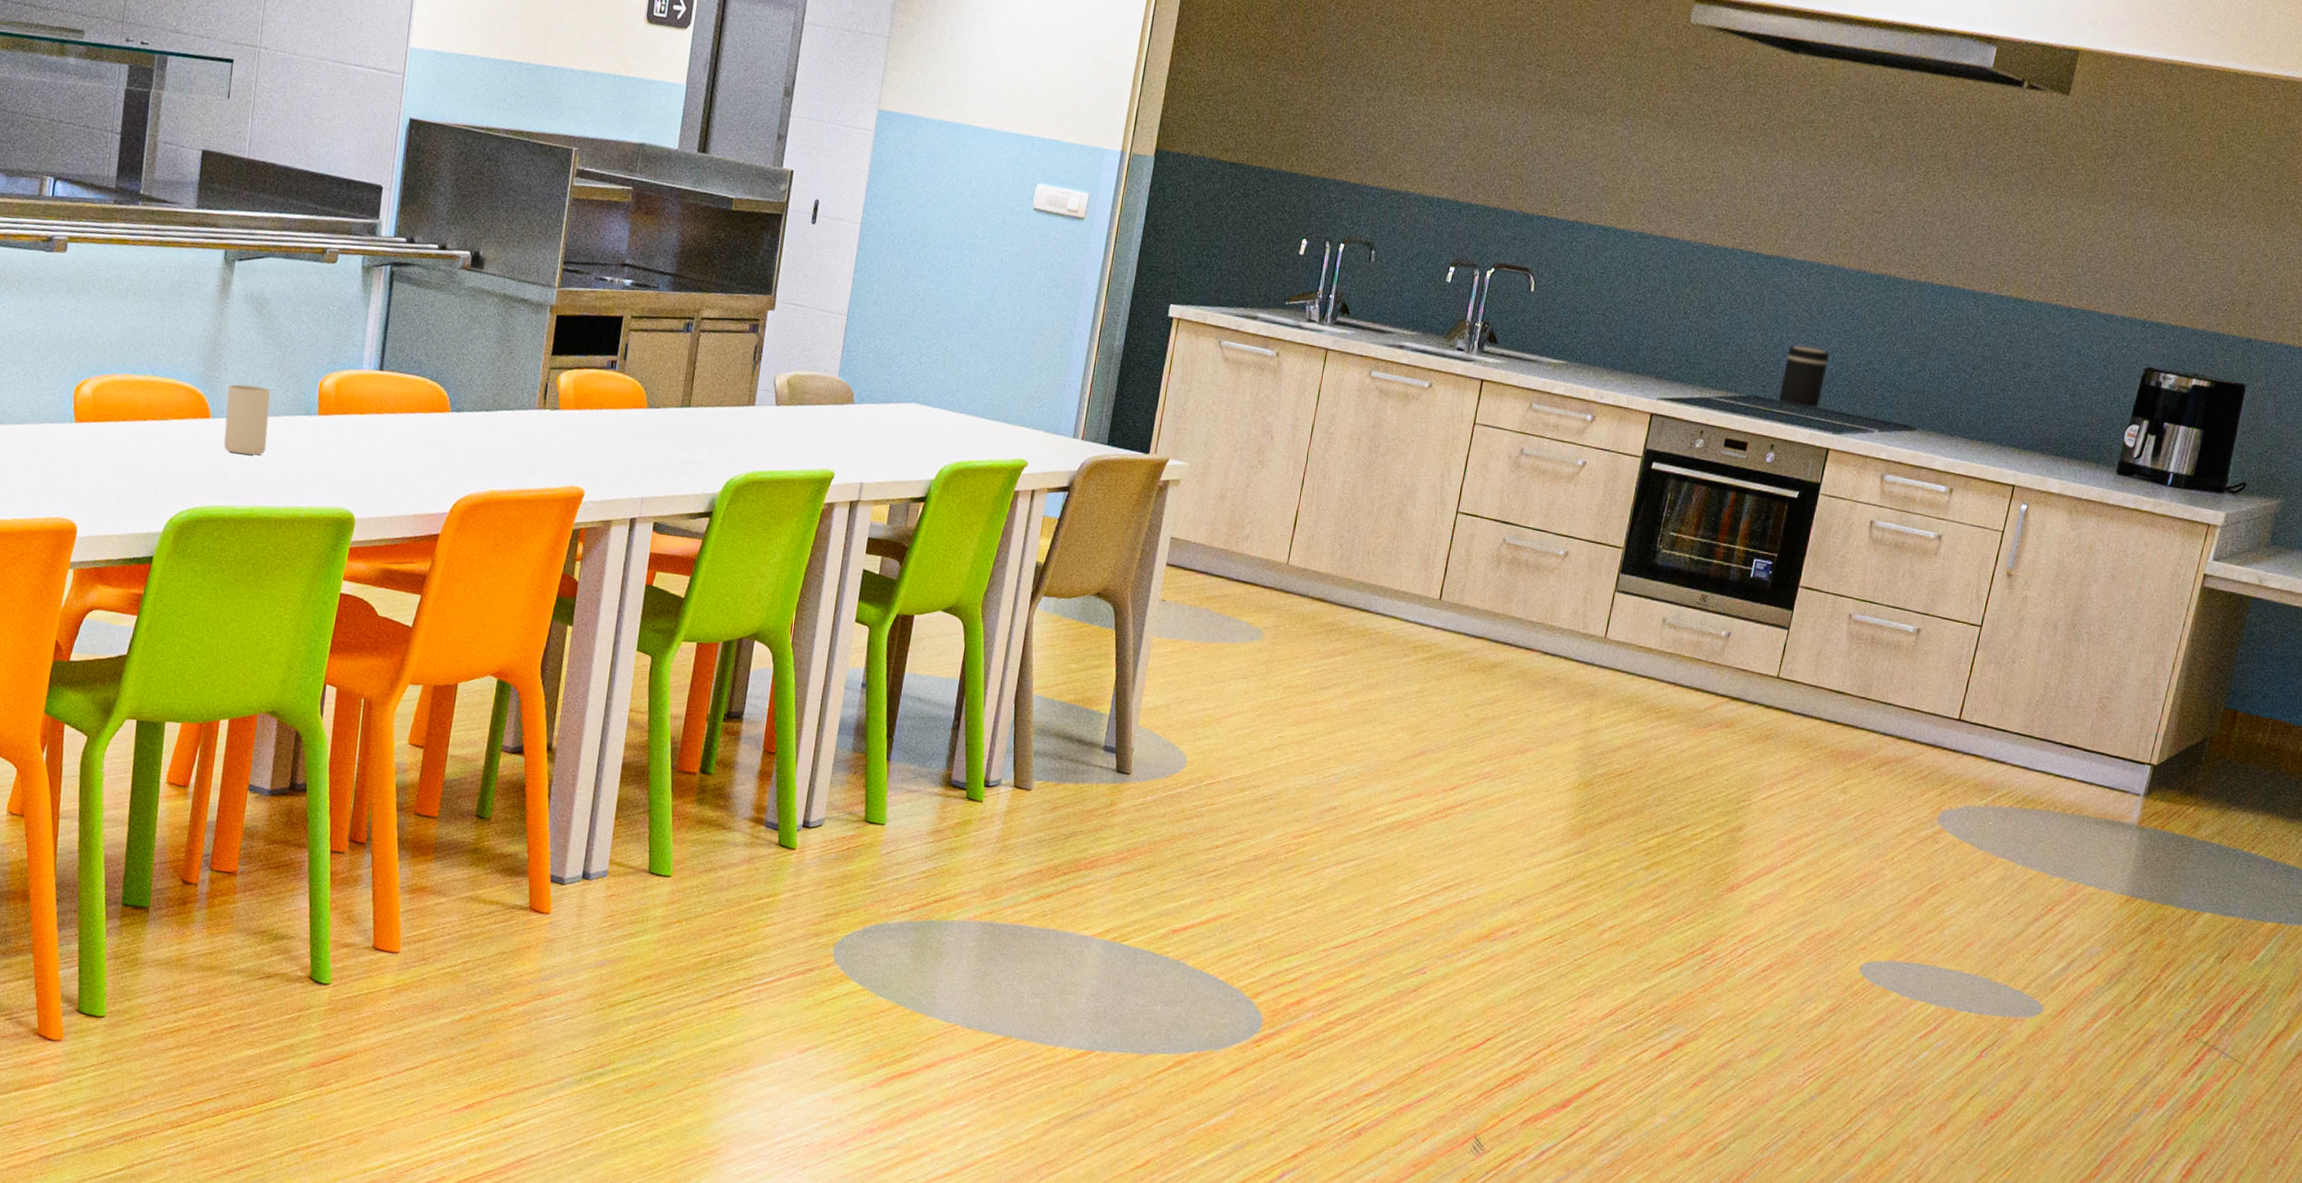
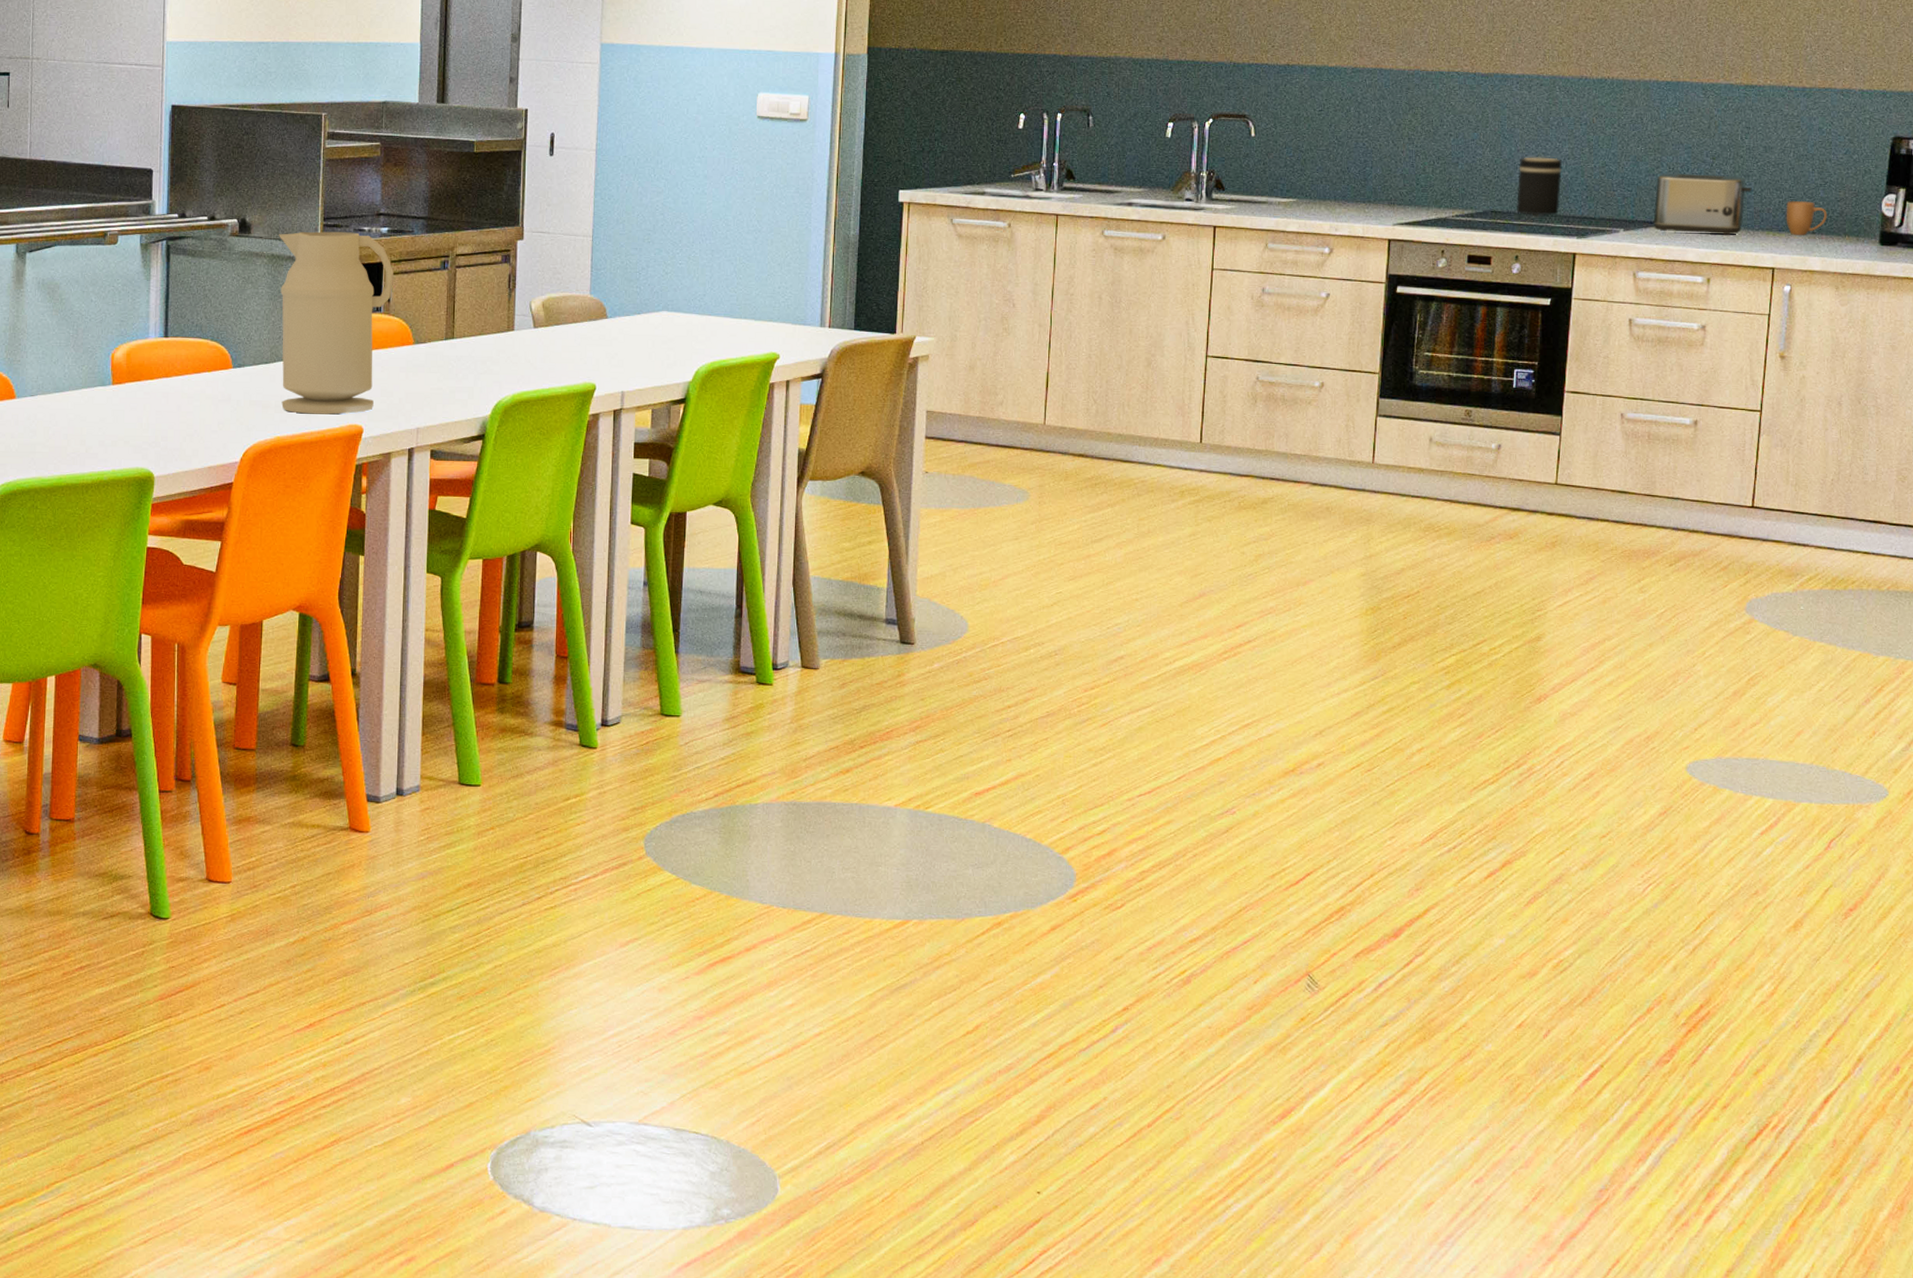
cup: present [224,384,270,456] -> none [29,364,68,429]
water jug: none [499,273,634,475] -> present [279,231,394,415]
toaster: none [1907,378,2006,447] -> present [1653,173,1752,235]
mug: none [2032,420,2073,456] -> present [1786,201,1828,235]

